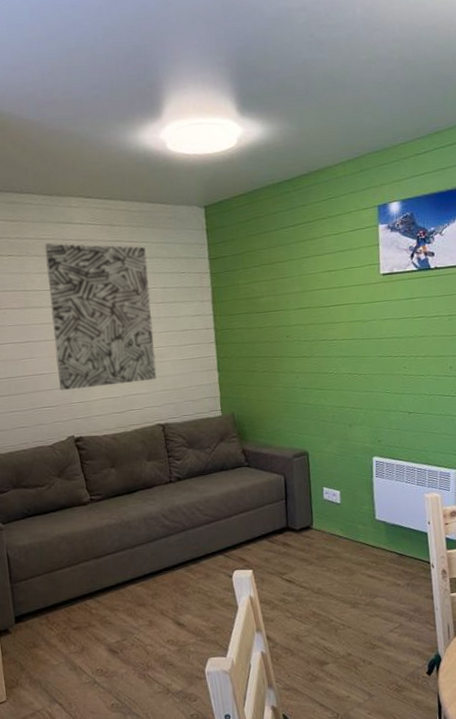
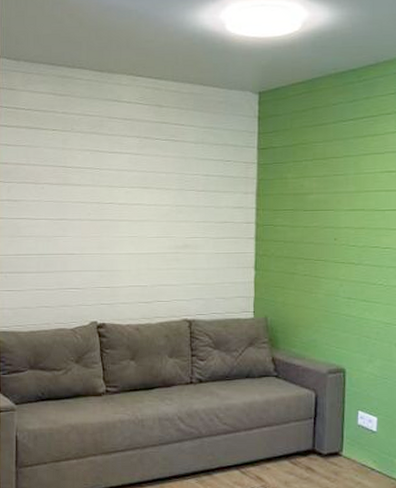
wall art: present [45,243,157,391] -> none [87,119,193,274]

